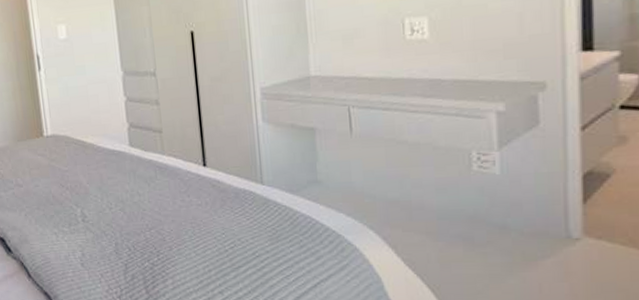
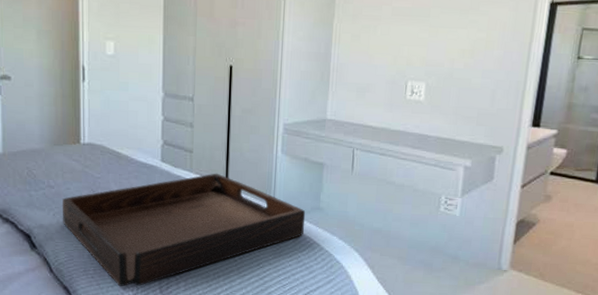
serving tray: none [32,152,303,289] -> present [62,173,306,287]

